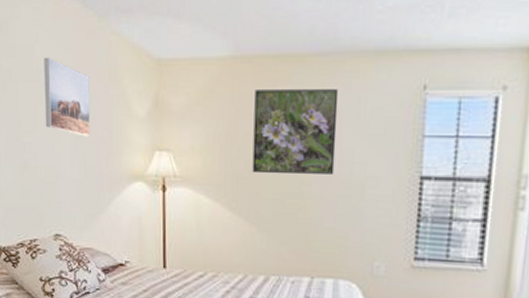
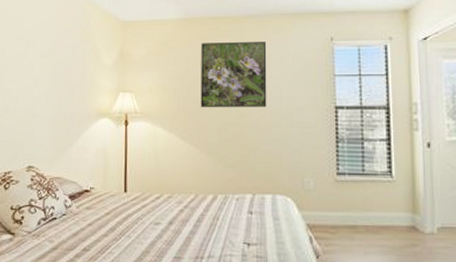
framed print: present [44,57,91,137] -> none [26,20,67,82]

